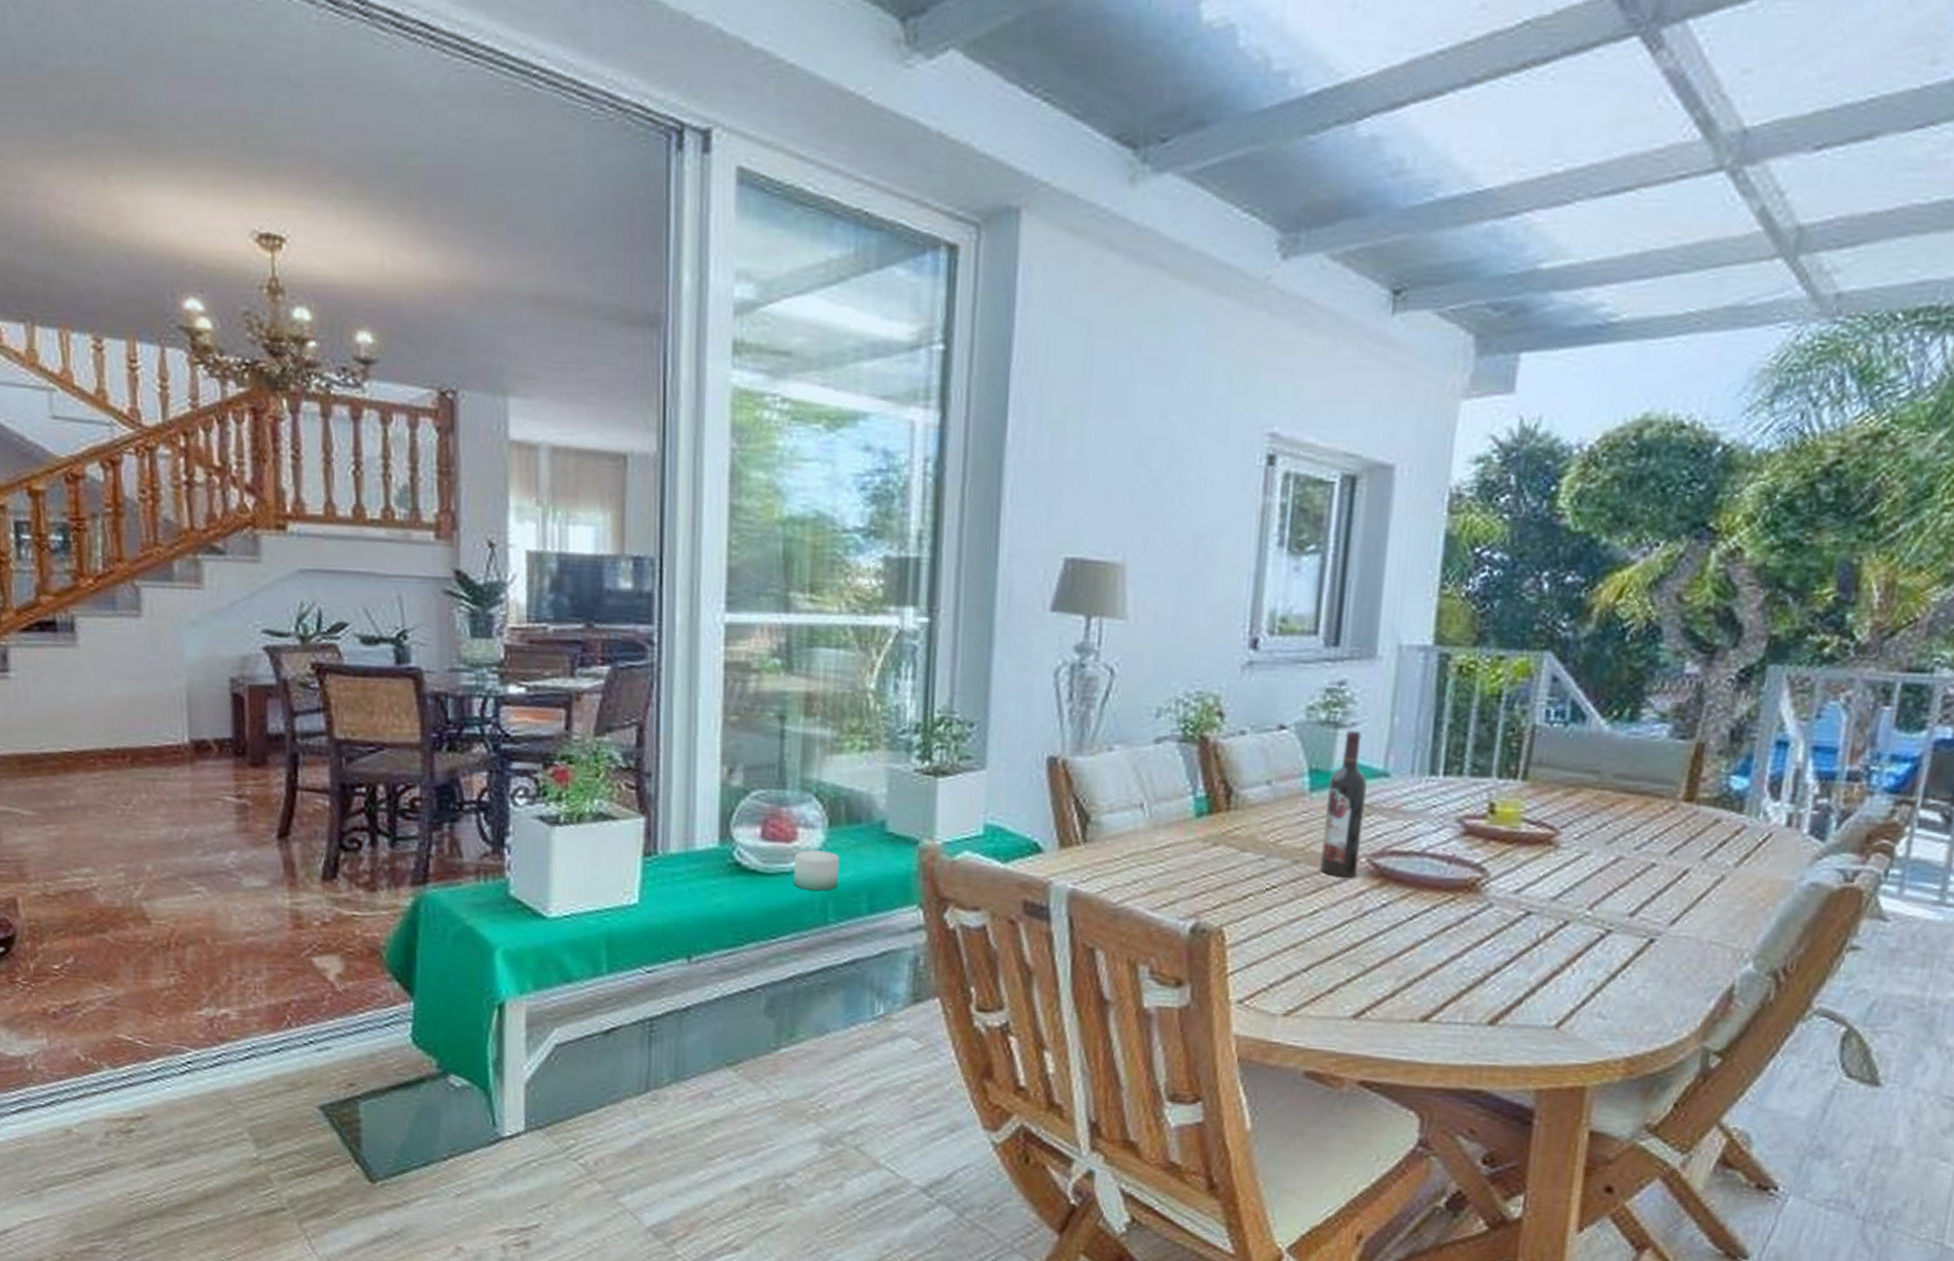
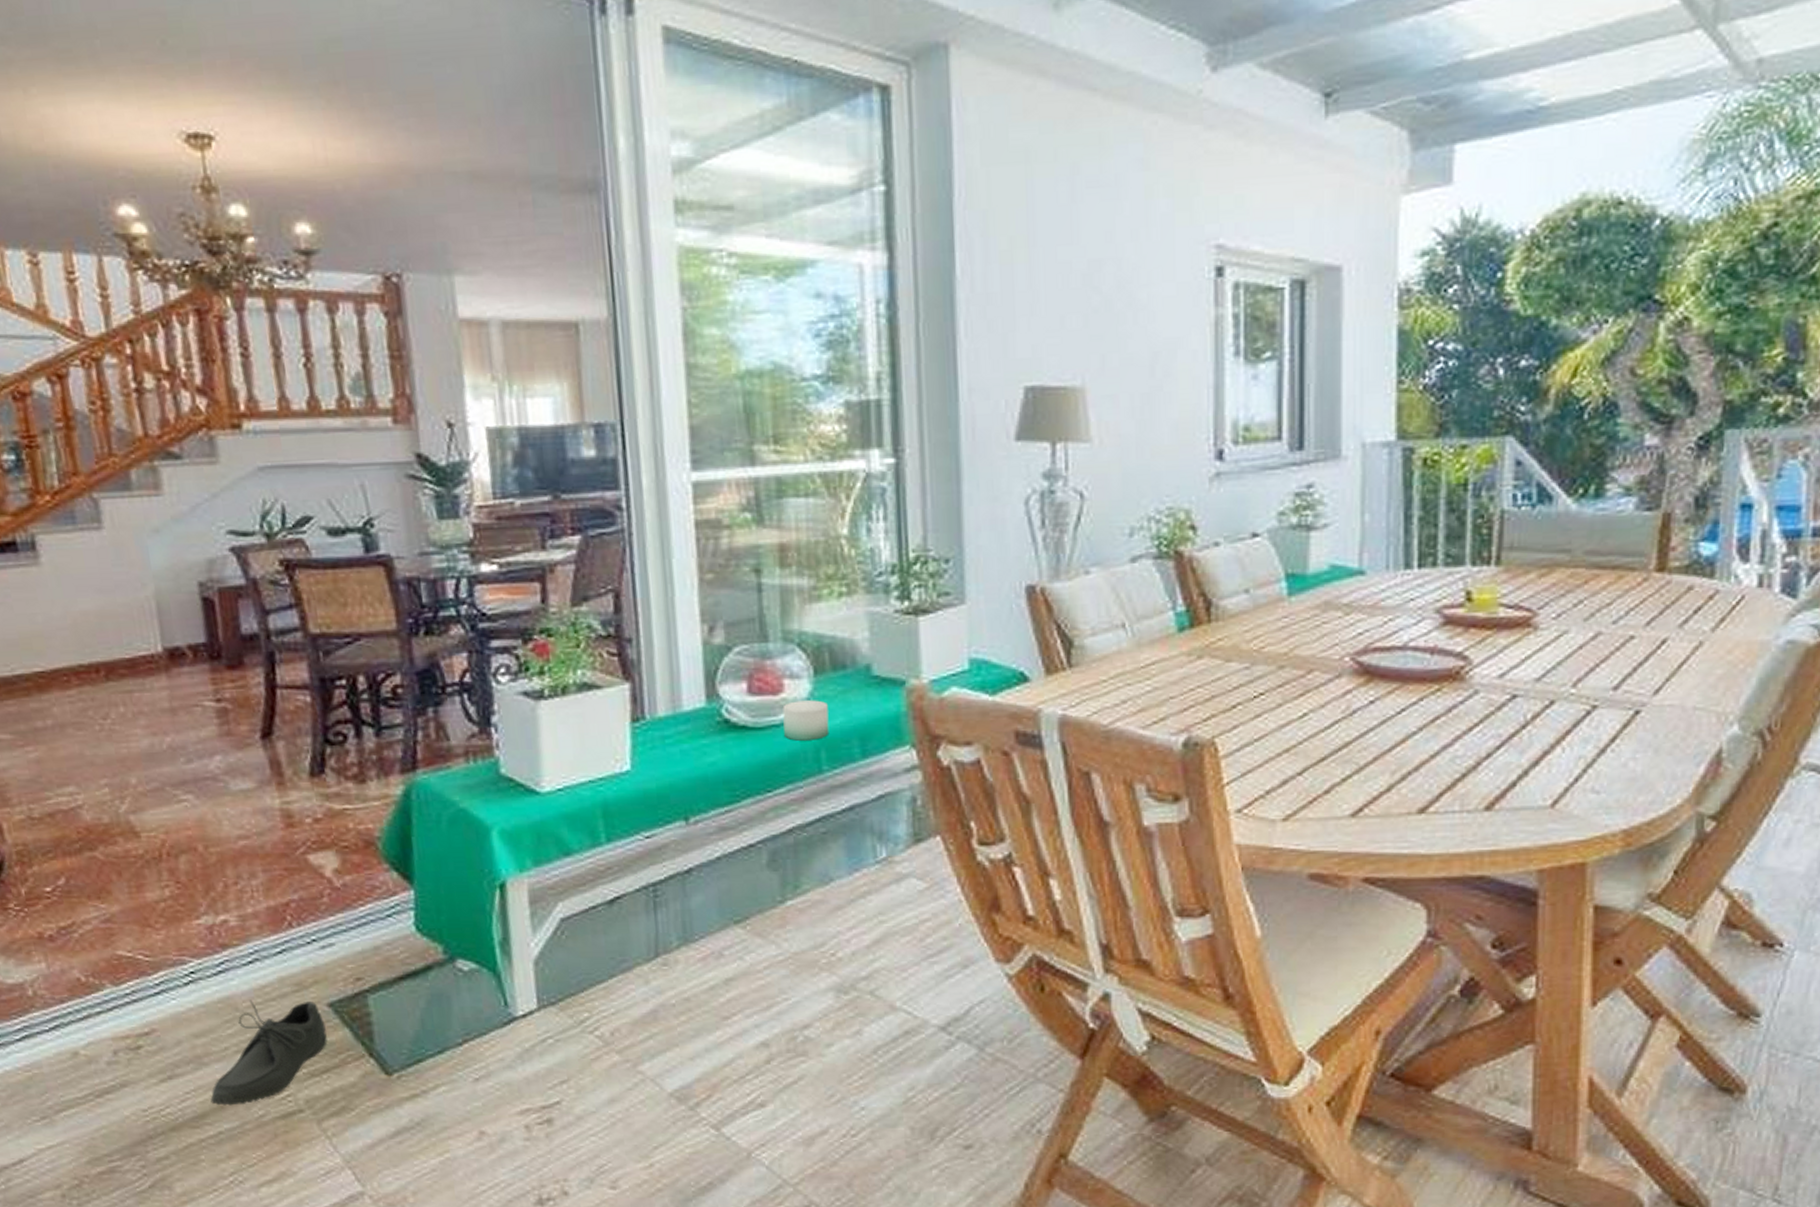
arctic: none [196,1094,315,1197] -> present [210,999,328,1106]
wine bottle: present [1320,730,1367,878] -> none [1305,531,1343,678]

